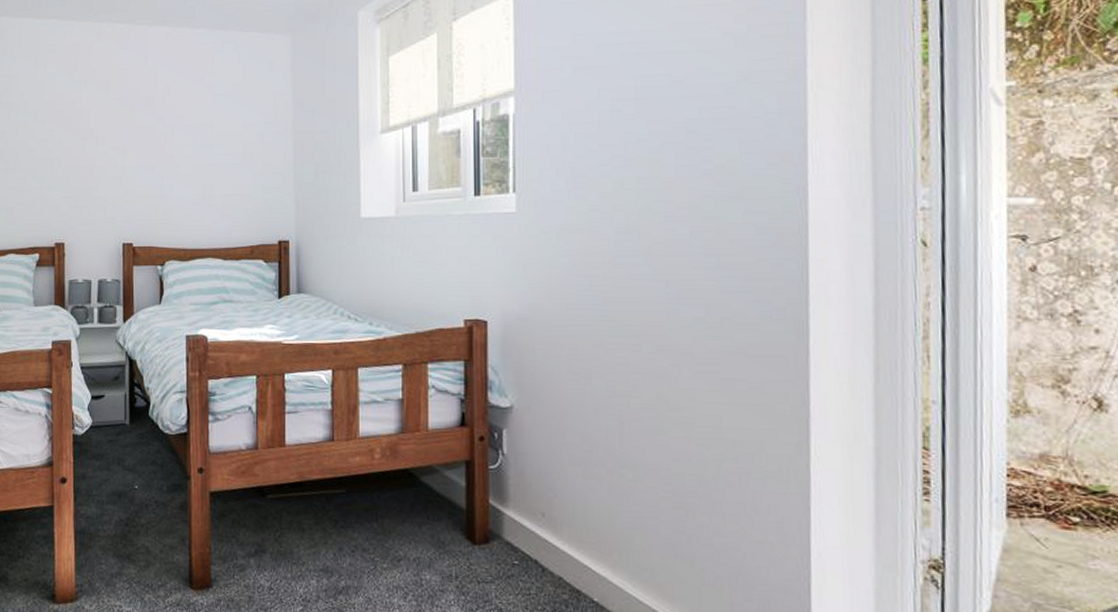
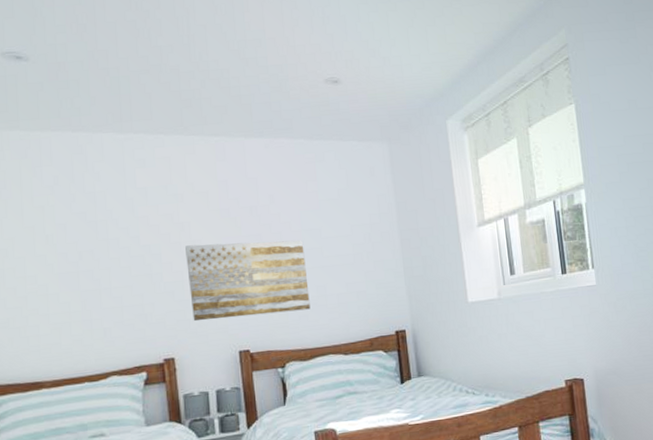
wall art: none [83,132,195,209] -> present [185,240,311,322]

